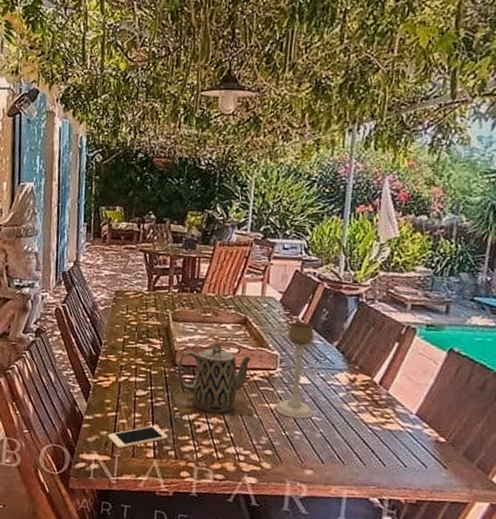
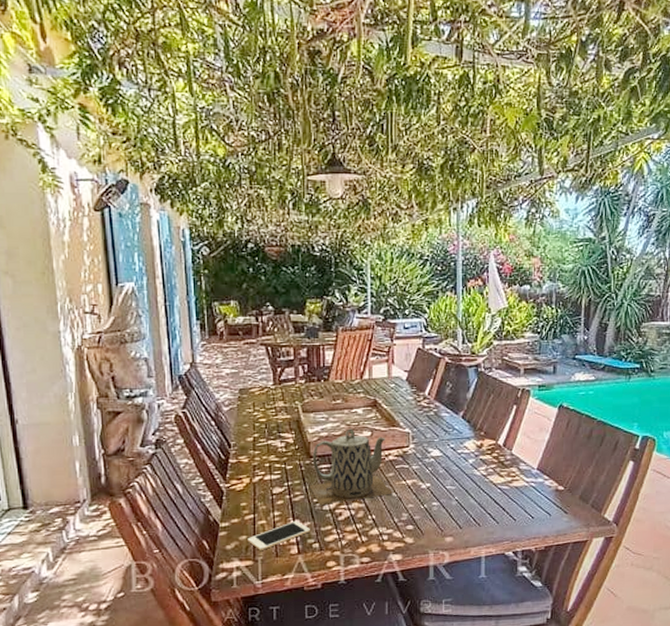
candle holder: present [275,321,314,420] -> none [412,397,448,491]

